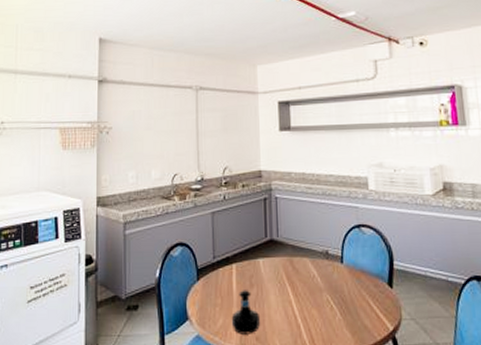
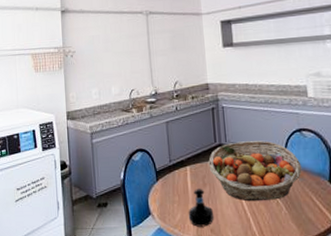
fruit basket: none [257,237,359,306] -> present [208,140,302,202]

